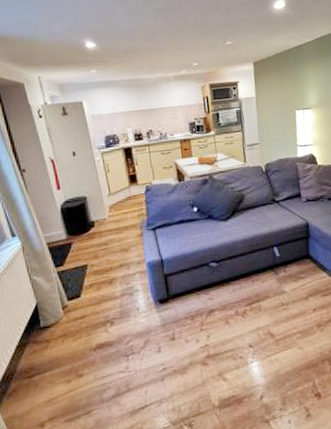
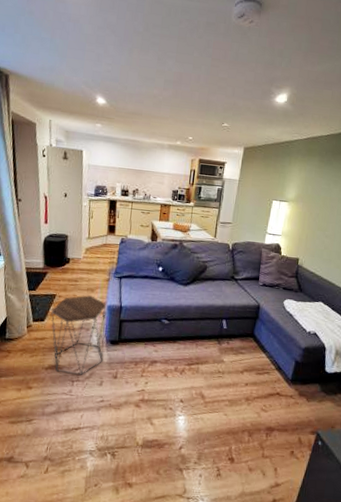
side table: none [86,256,156,350] -> present [51,295,107,375]

